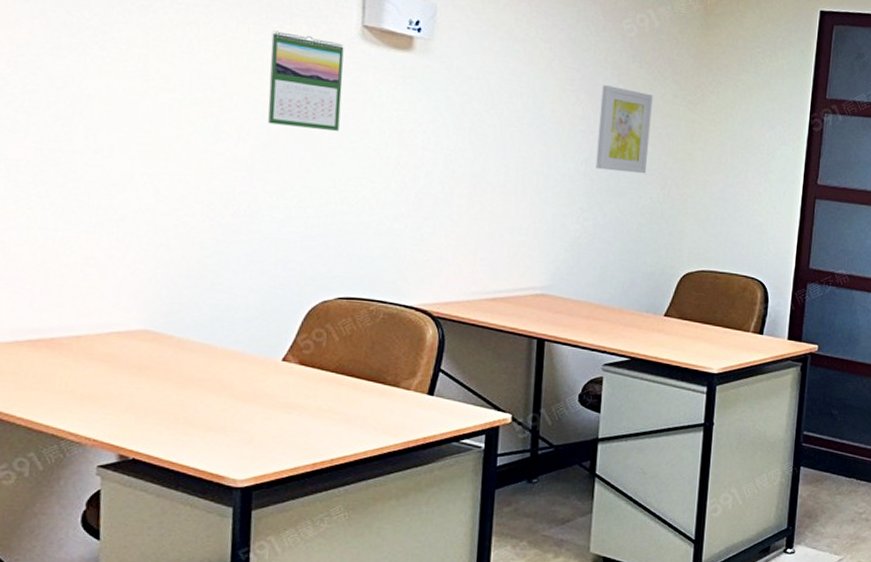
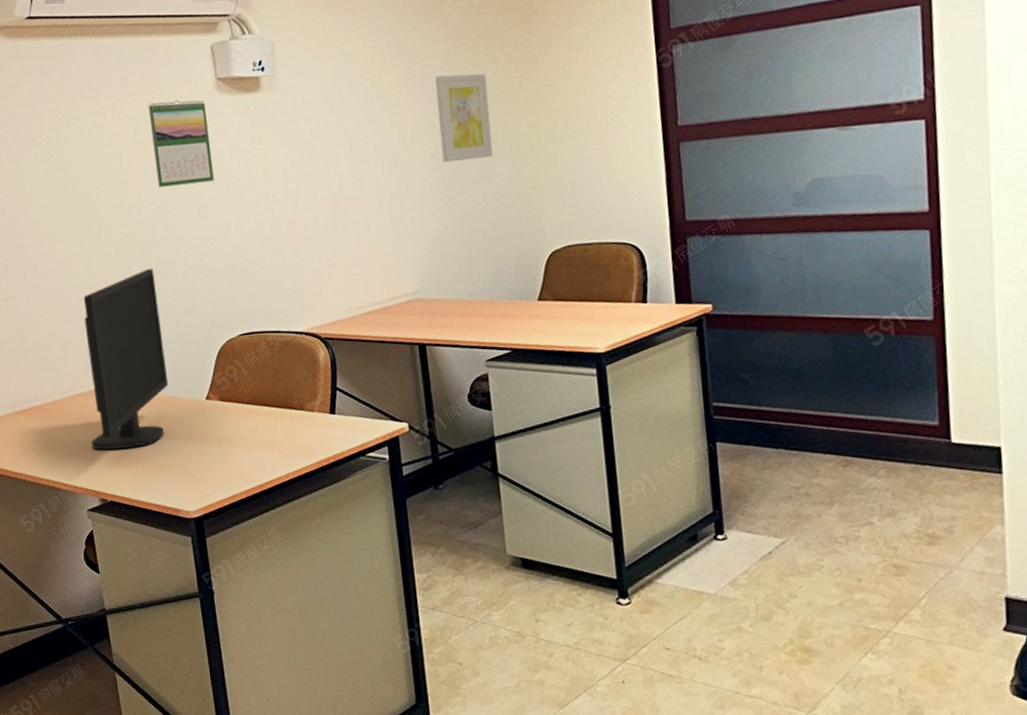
monitor: none [118,208,243,402] -> present [83,269,169,450]

